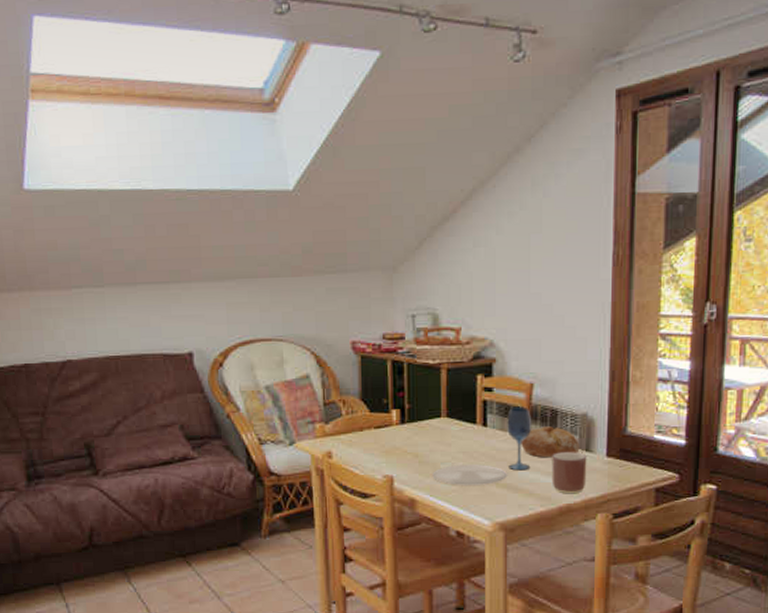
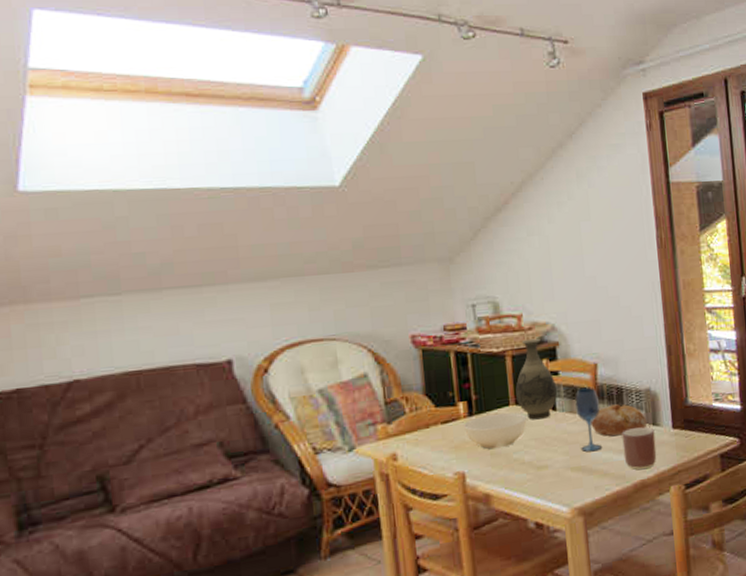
bowl: none [396,423,457,458] -> present [464,412,527,450]
plate: present [432,463,508,488] -> none [505,449,582,476]
vase: none [448,353,490,434] -> present [515,338,558,420]

